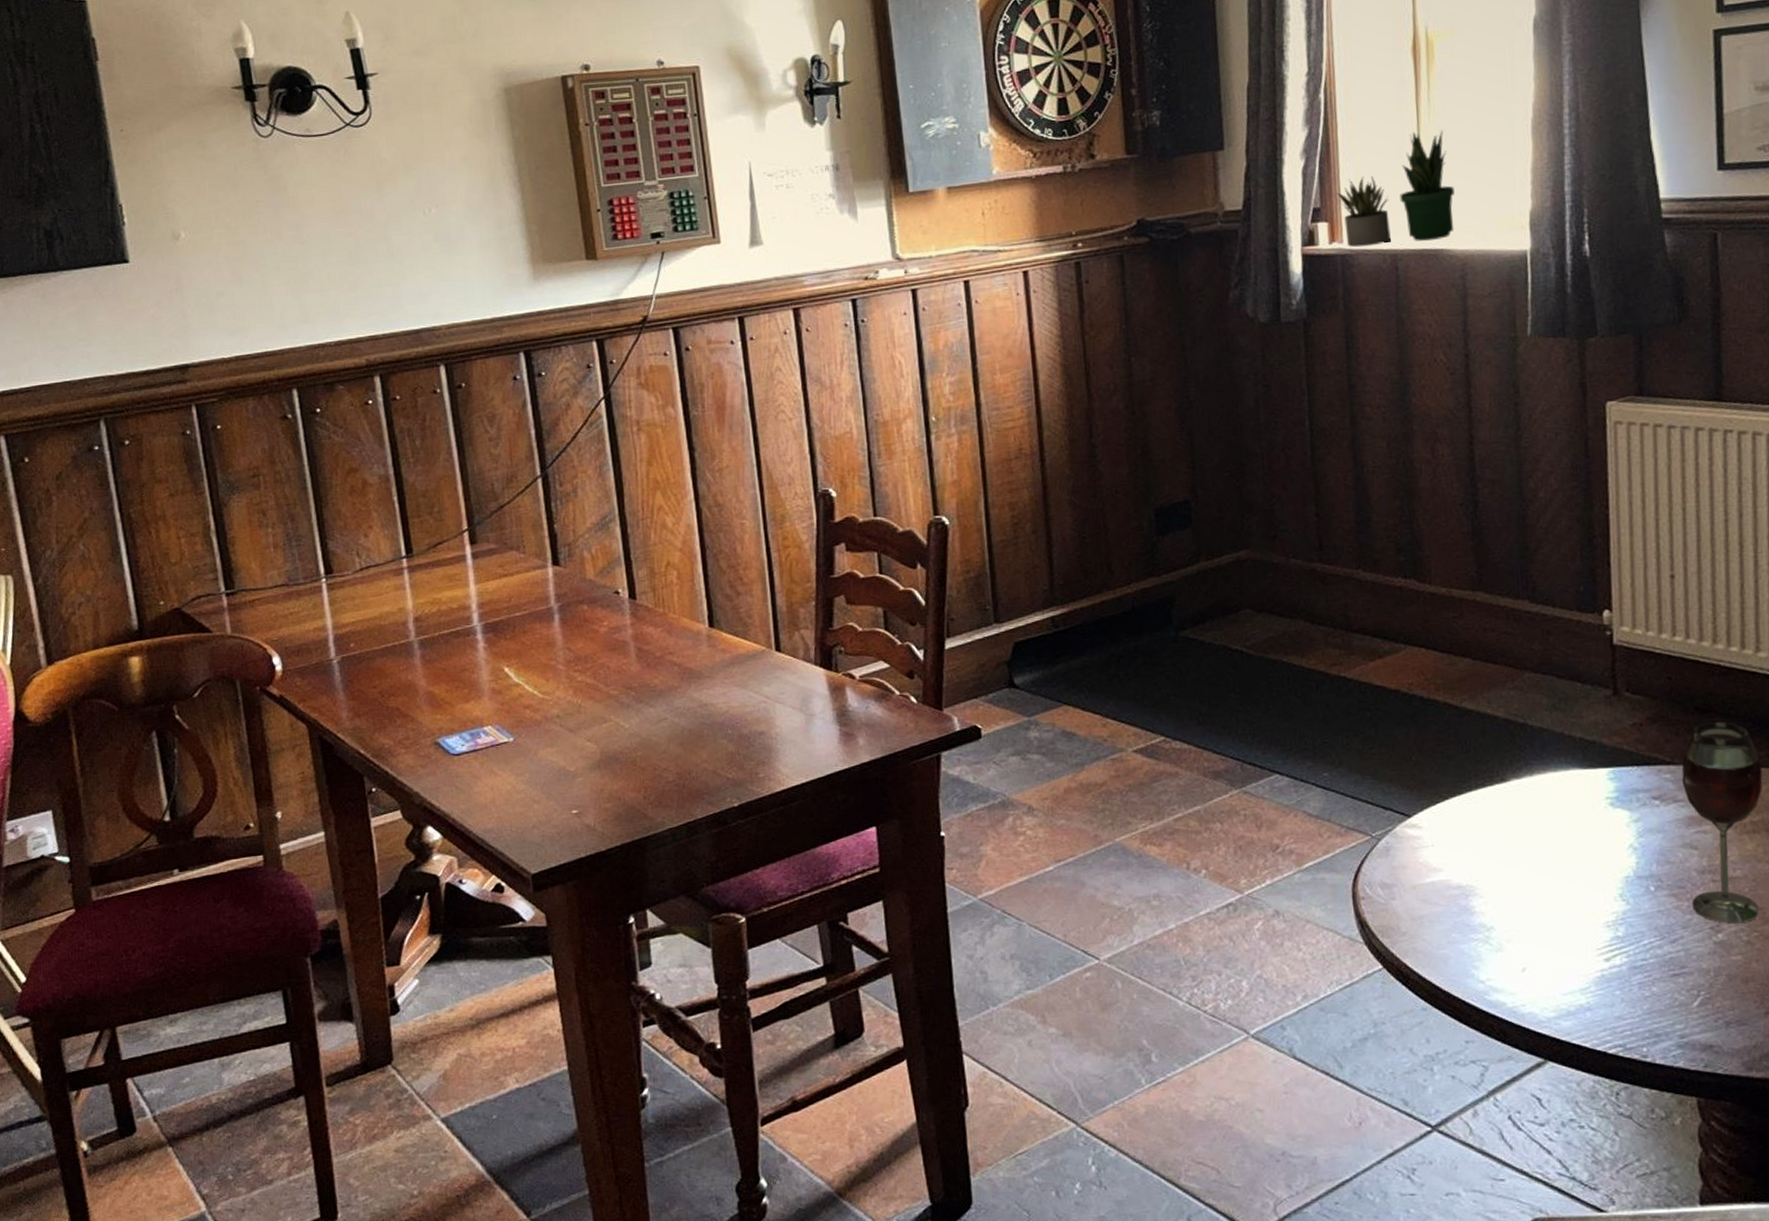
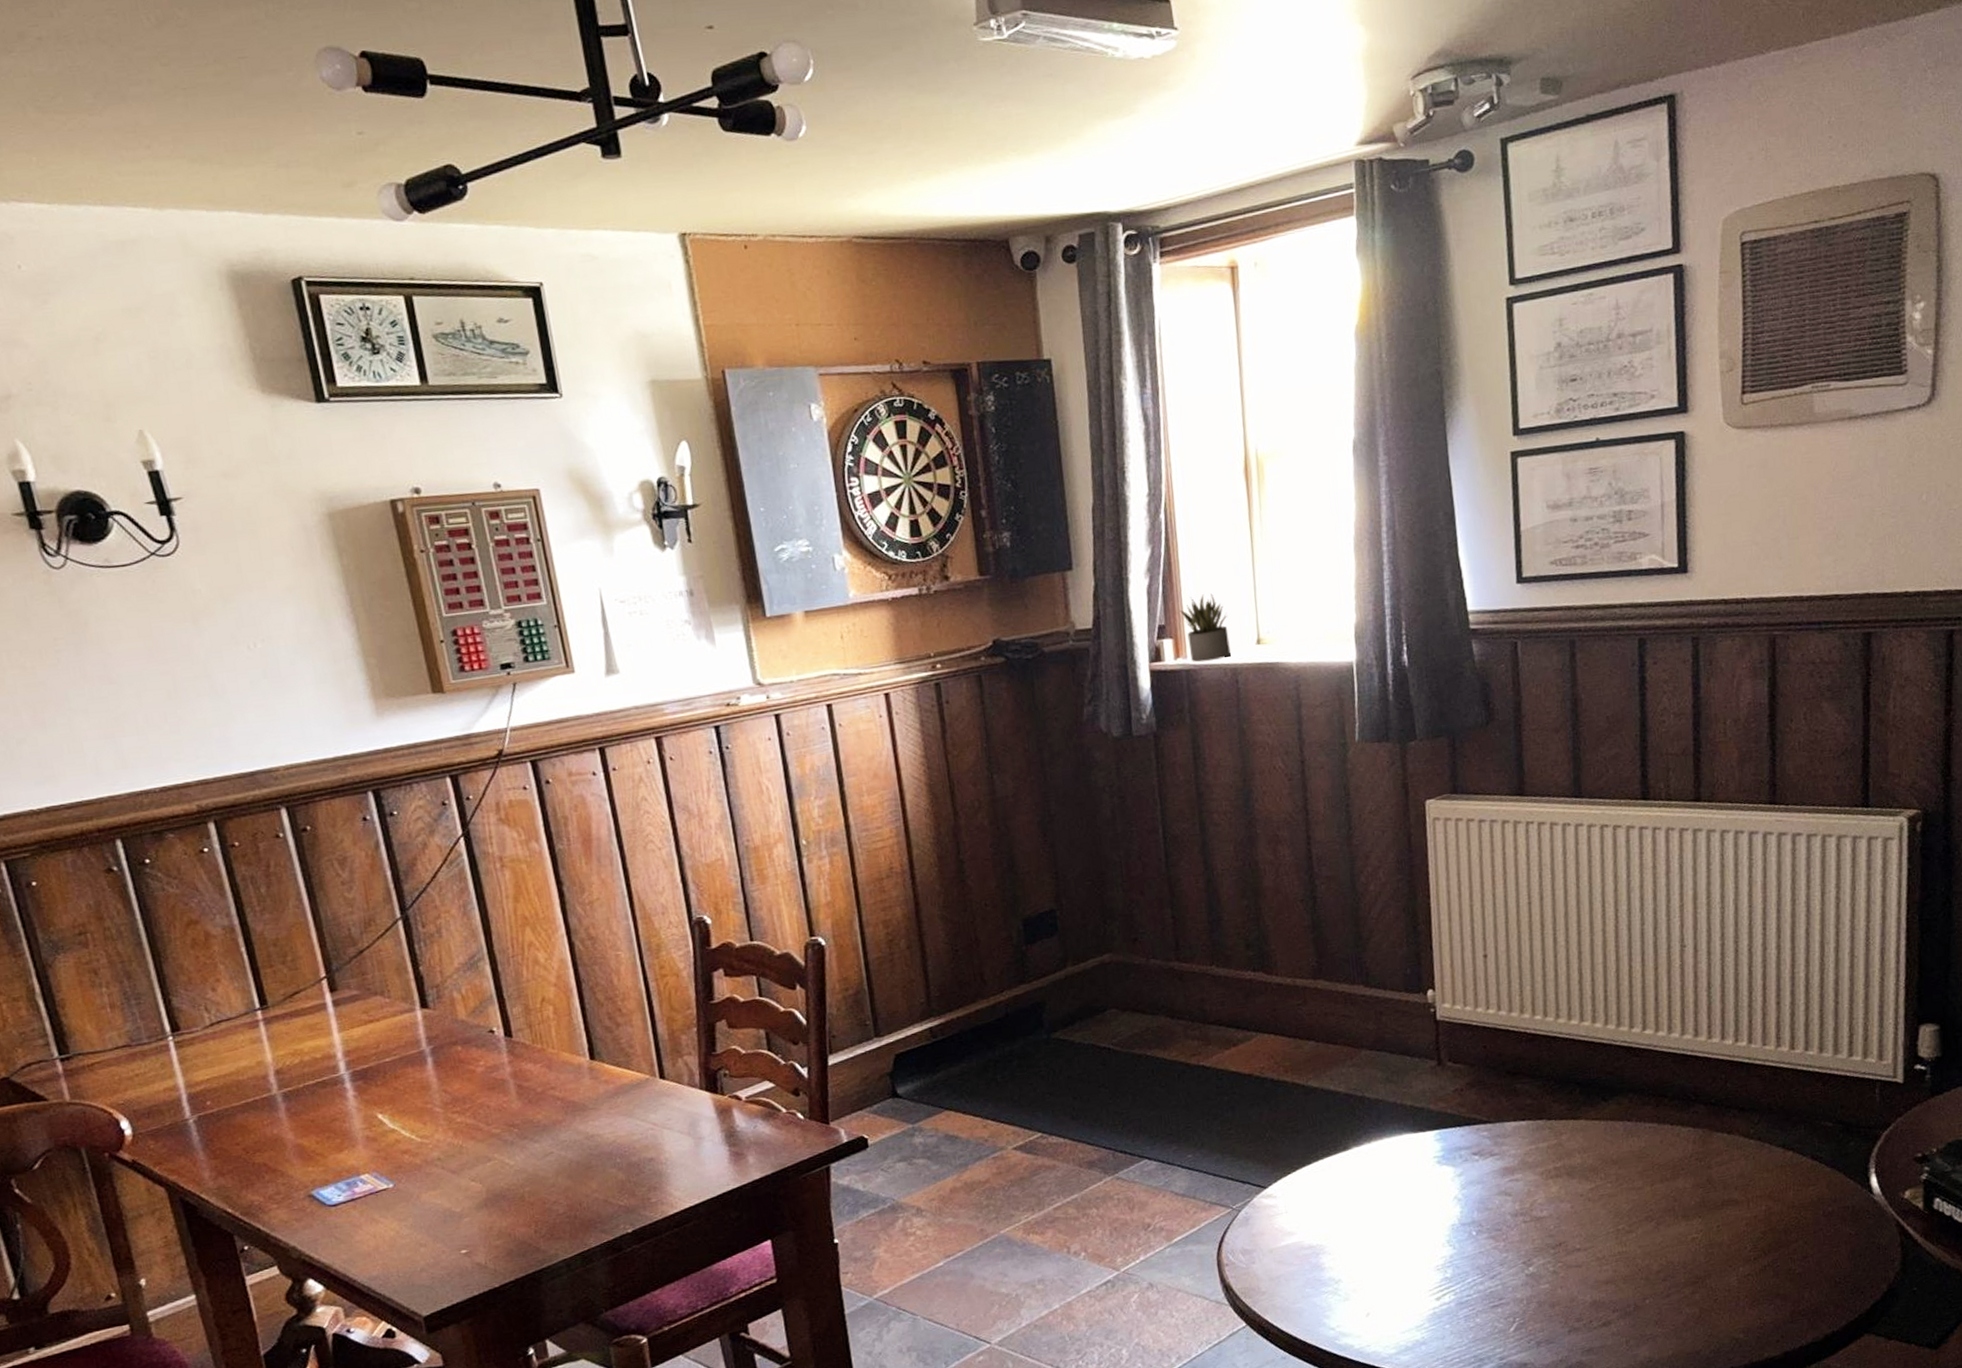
planter: present [1400,130,1455,241] -> none [1237,548,1288,656]
wineglass: present [1681,722,1764,923] -> none [1496,1082,1564,1257]

